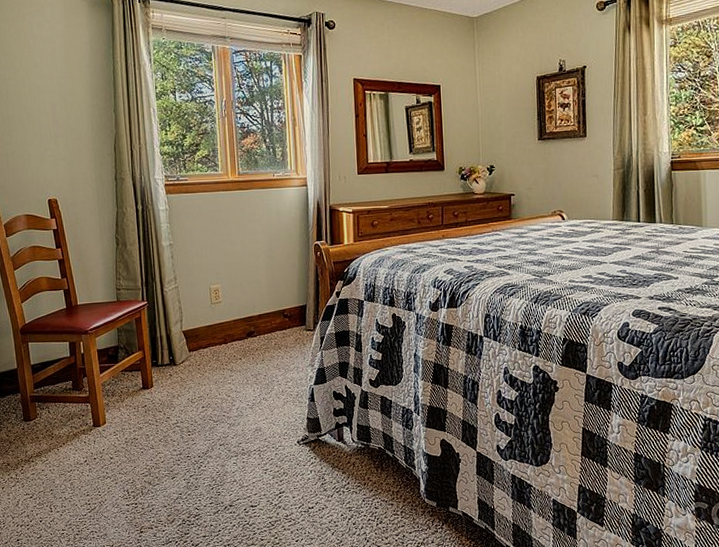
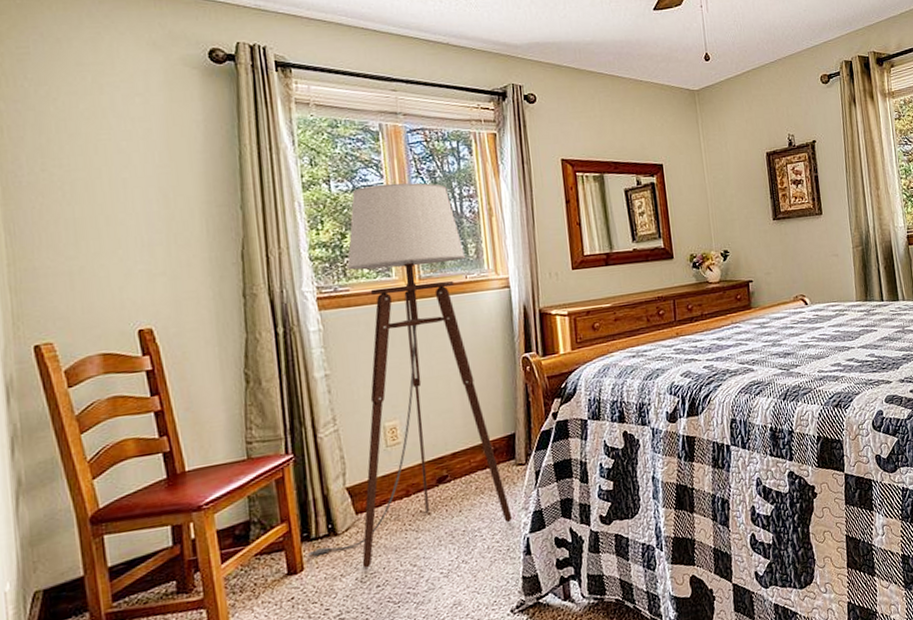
floor lamp: none [155,95,302,392] -> present [307,182,513,569]

